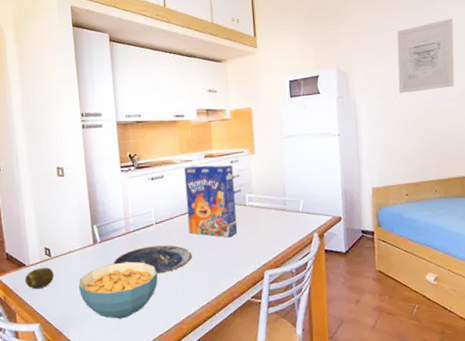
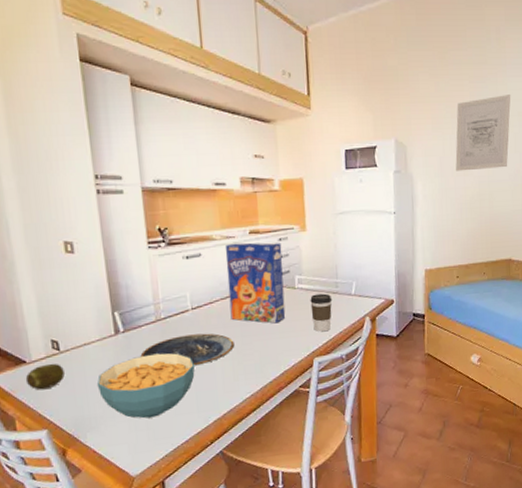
coffee cup: none [260,210,281,247] -> present [310,293,333,332]

